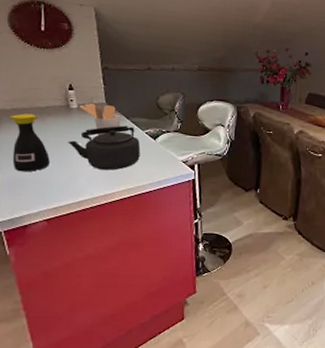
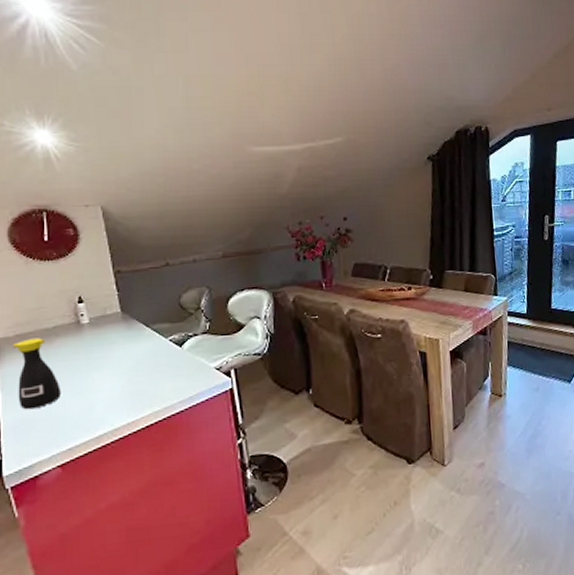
kettle: present [67,125,141,170] -> none [80,335,165,393]
utensil holder: present [79,102,121,136] -> none [91,314,140,352]

